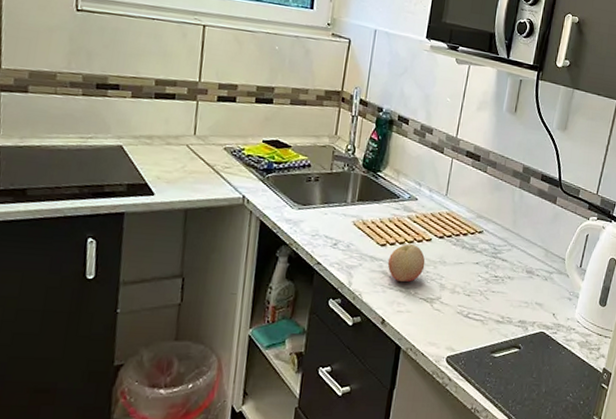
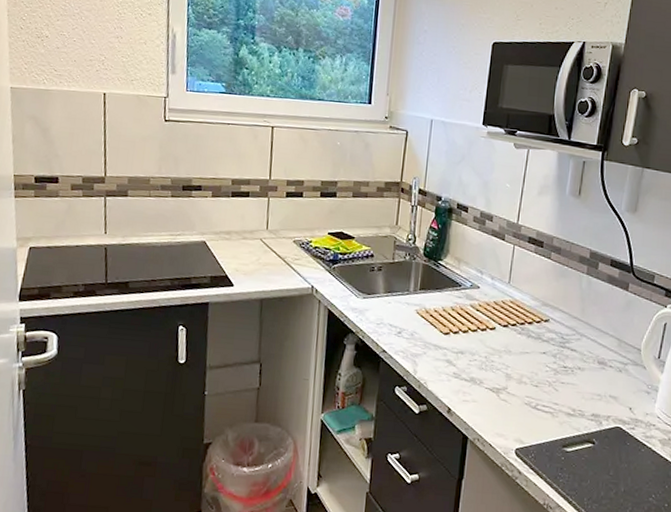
fruit: present [387,244,425,283] -> none [451,333,490,372]

